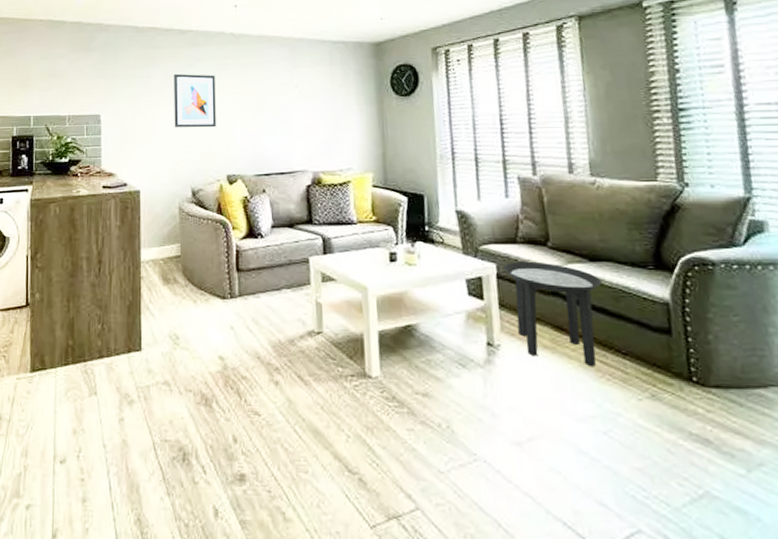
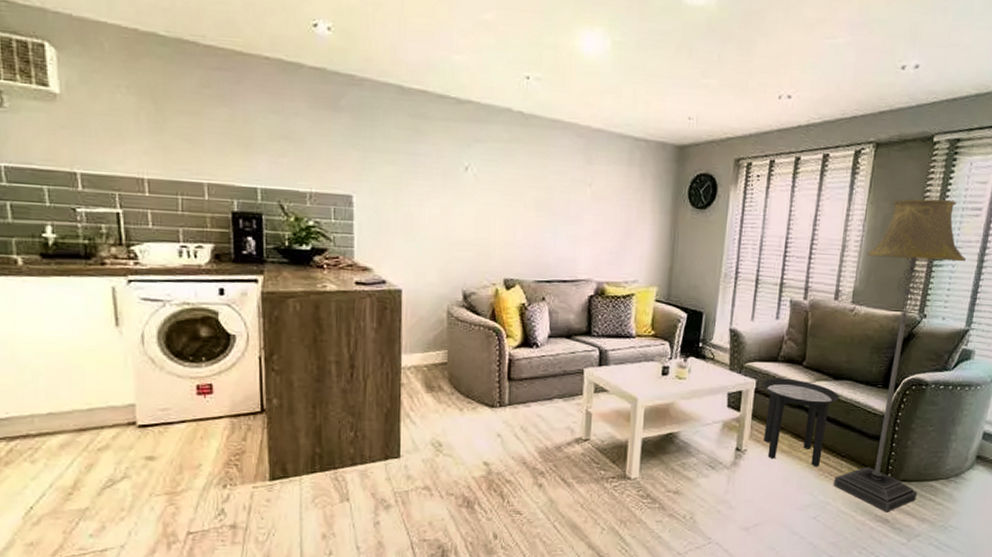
wall art: present [174,73,216,128] -> none [445,154,498,224]
floor lamp: none [596,61,743,430] -> present [834,198,967,512]

